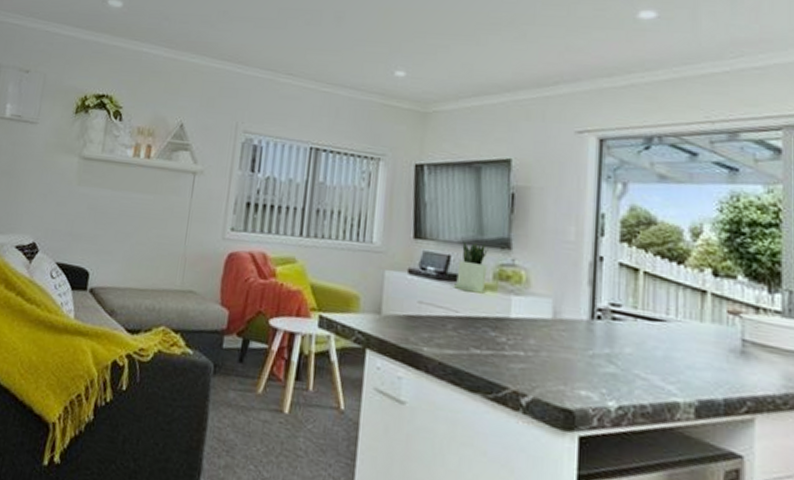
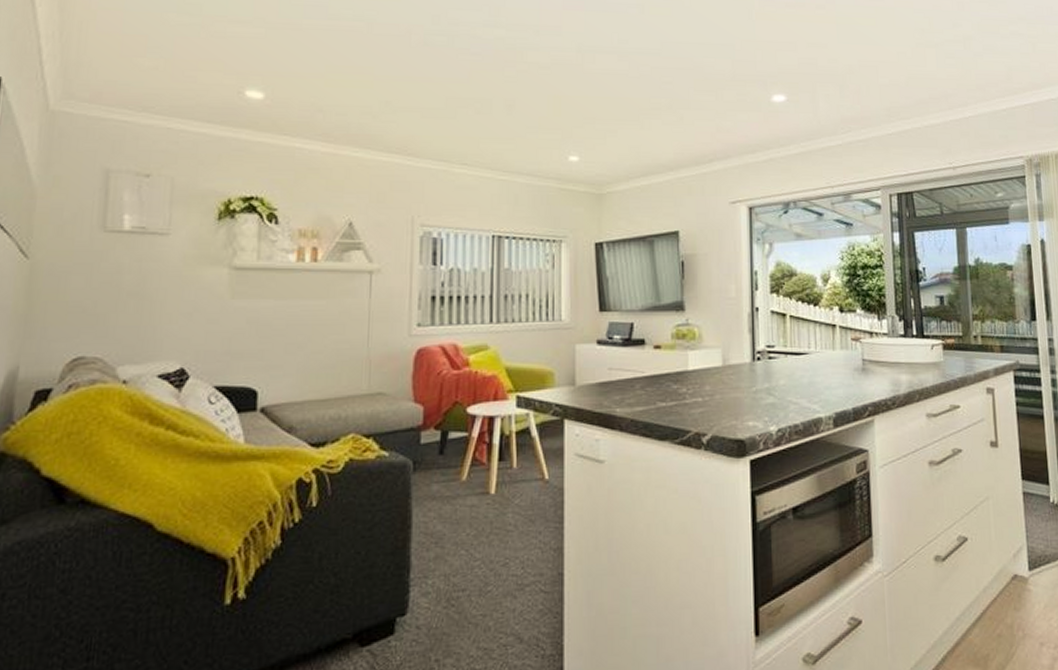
planter: present [453,241,489,294] -> none [637,308,668,353]

